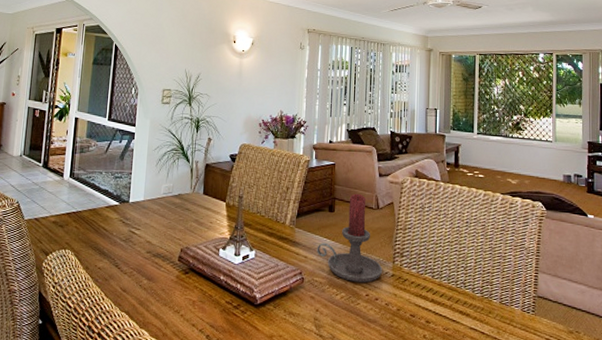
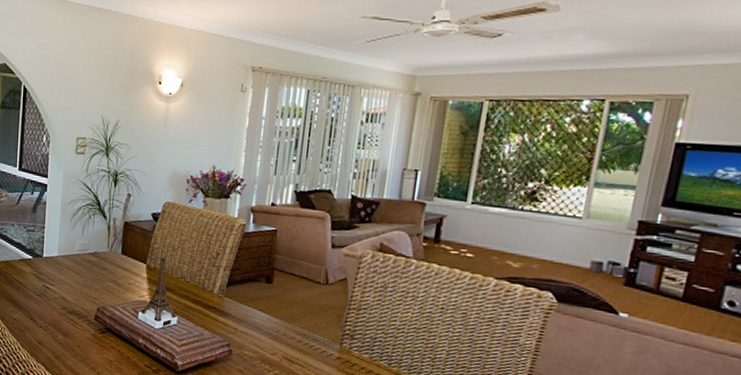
candle holder: present [317,193,382,283] -> none [248,265,326,363]

